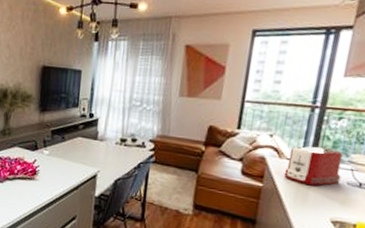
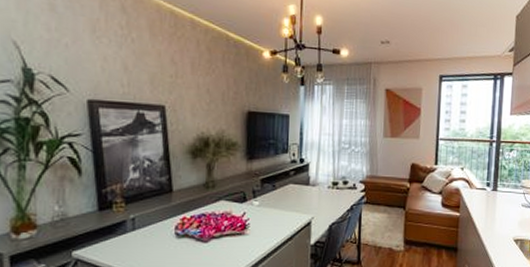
toaster: present [284,146,343,186] -> none [475,175,517,211]

